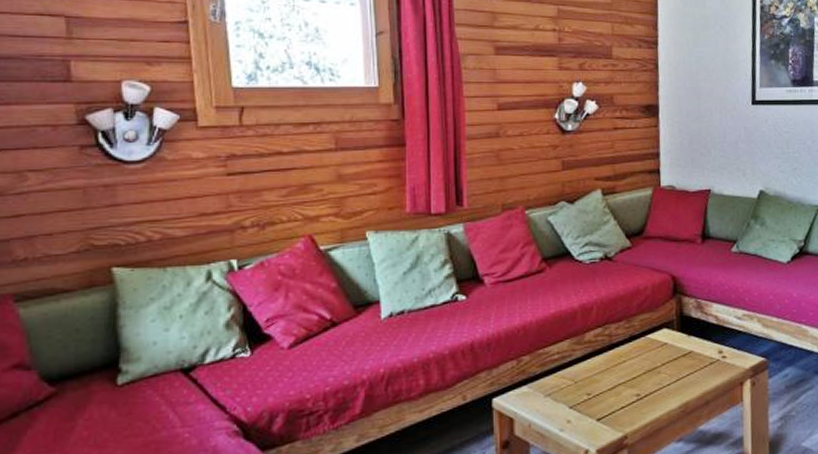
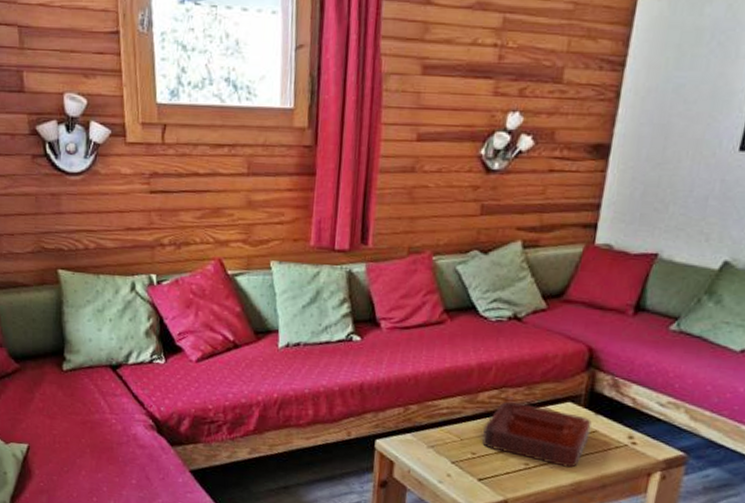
decorative tray: none [593,336,687,392] -> present [482,401,592,468]

